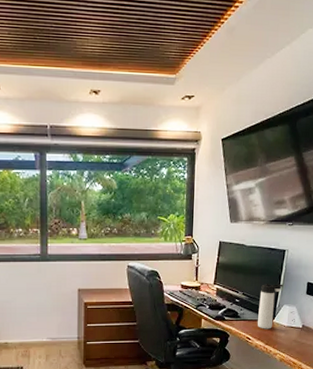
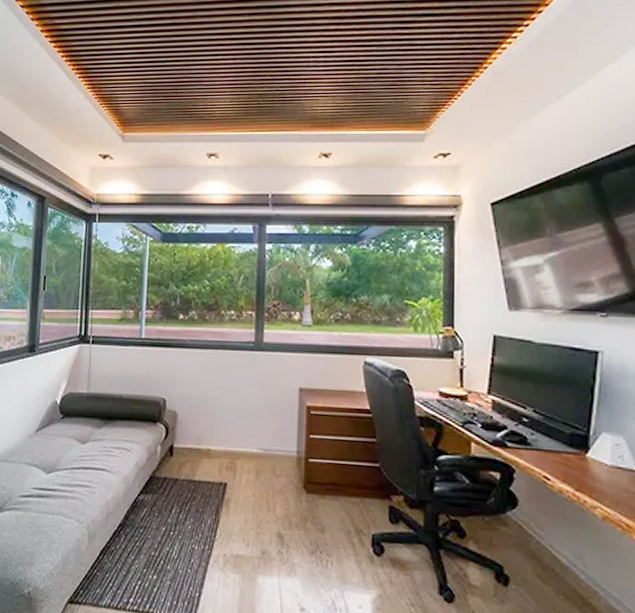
thermos bottle: present [258,283,283,329] -> none [561,397,599,468]

